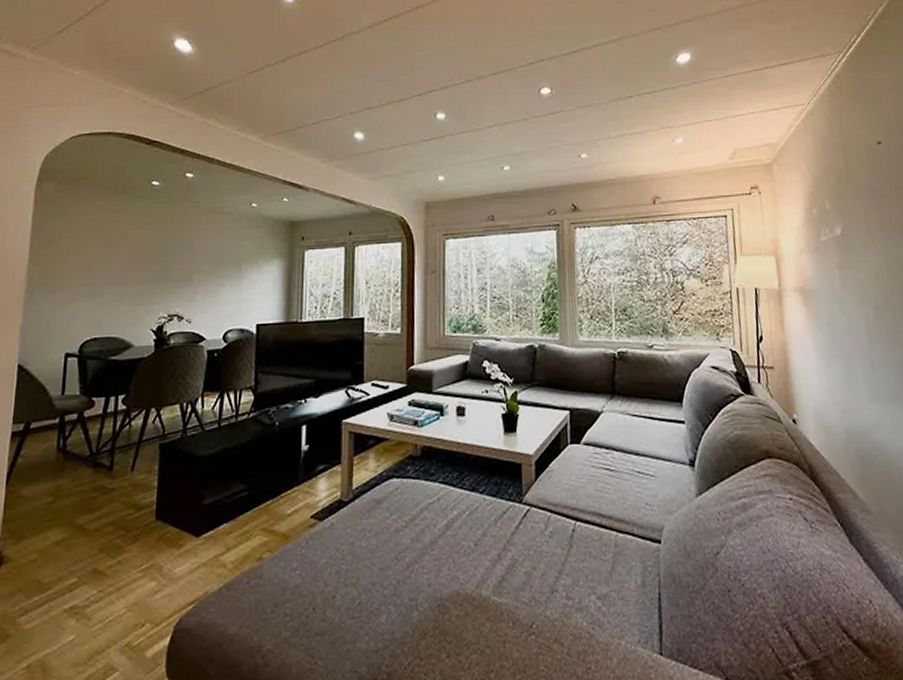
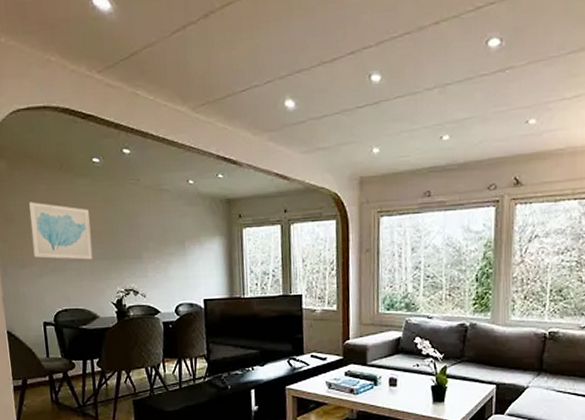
wall art: none [68,223,141,284] -> present [28,202,93,260]

